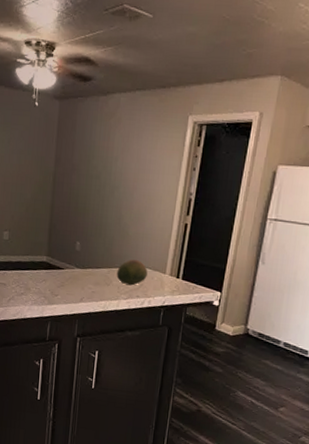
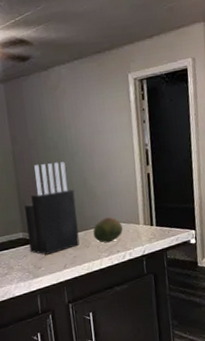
knife block: none [50,190,107,284] -> present [24,162,80,255]

